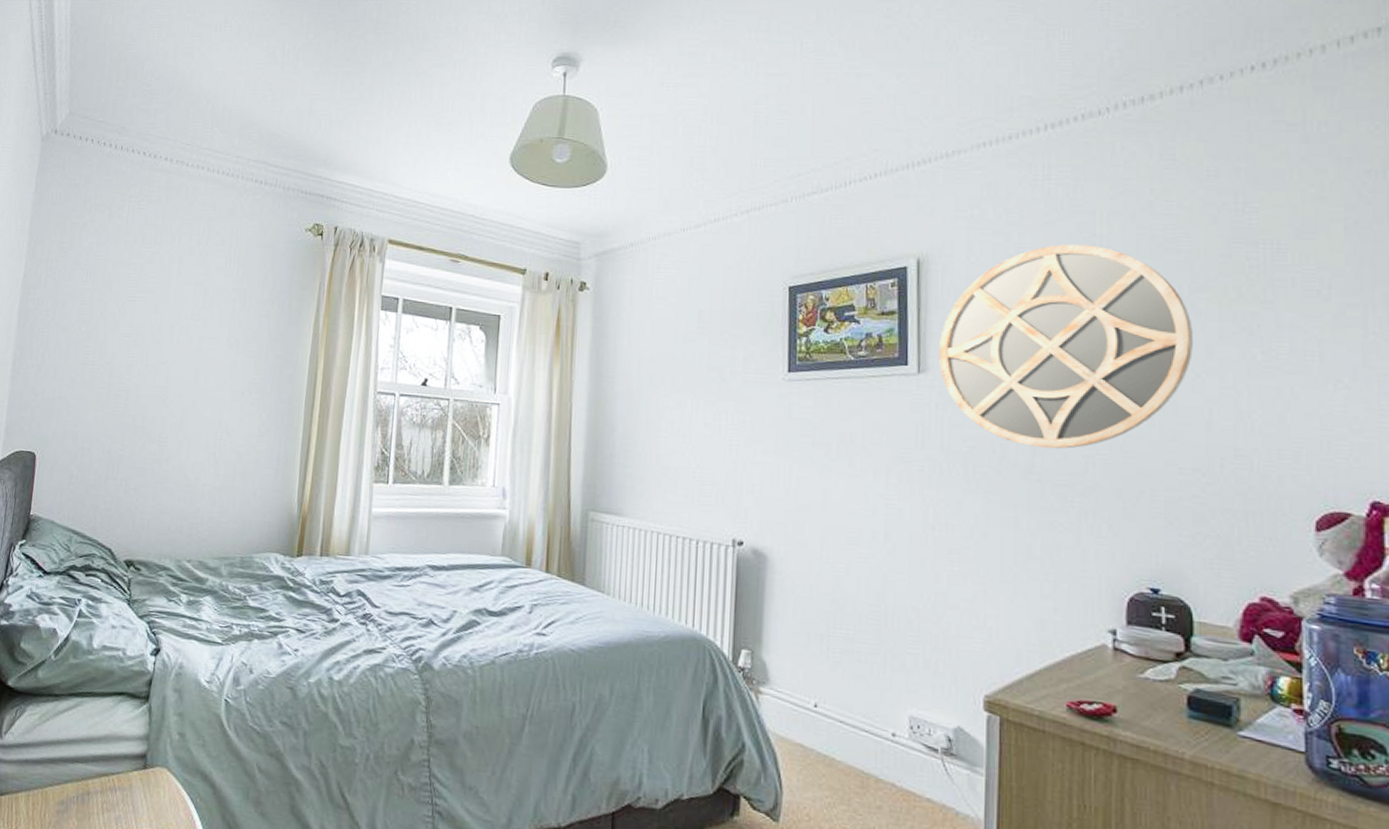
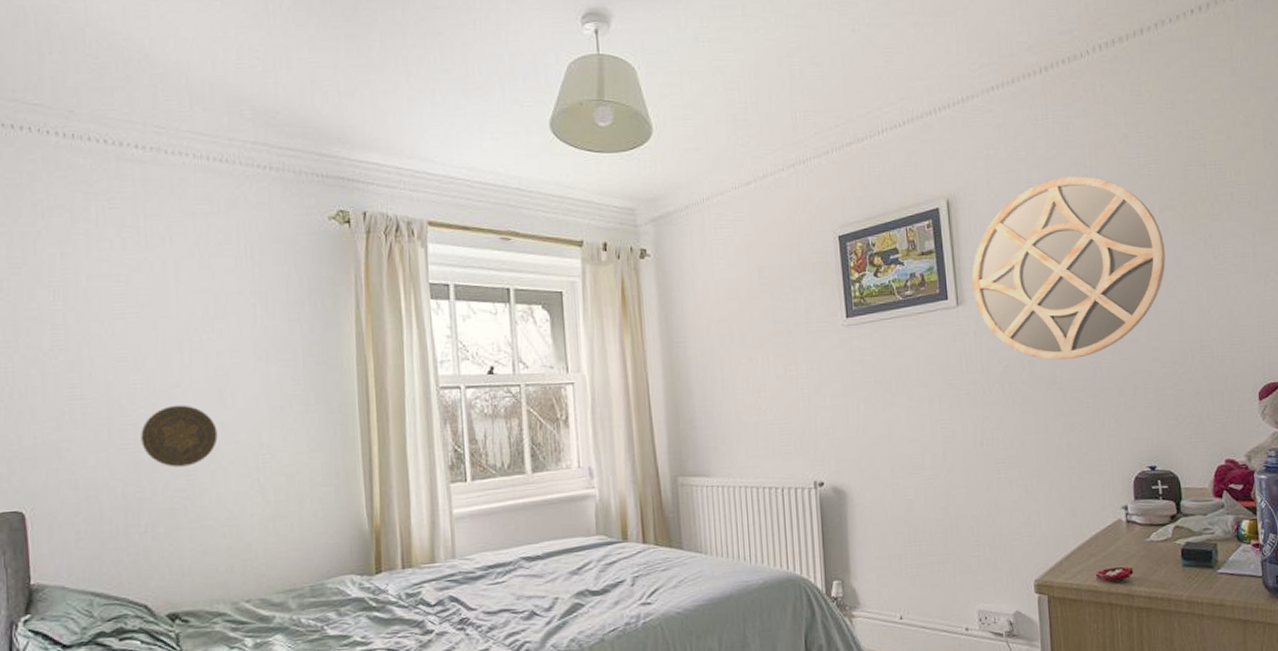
decorative plate: none [129,379,189,434] -> present [141,405,218,467]

